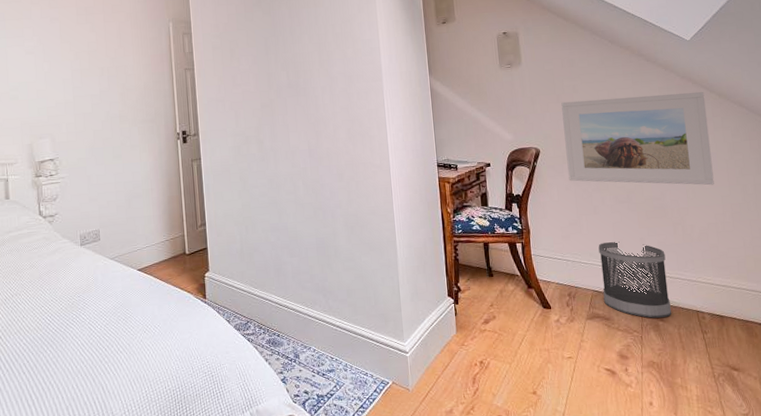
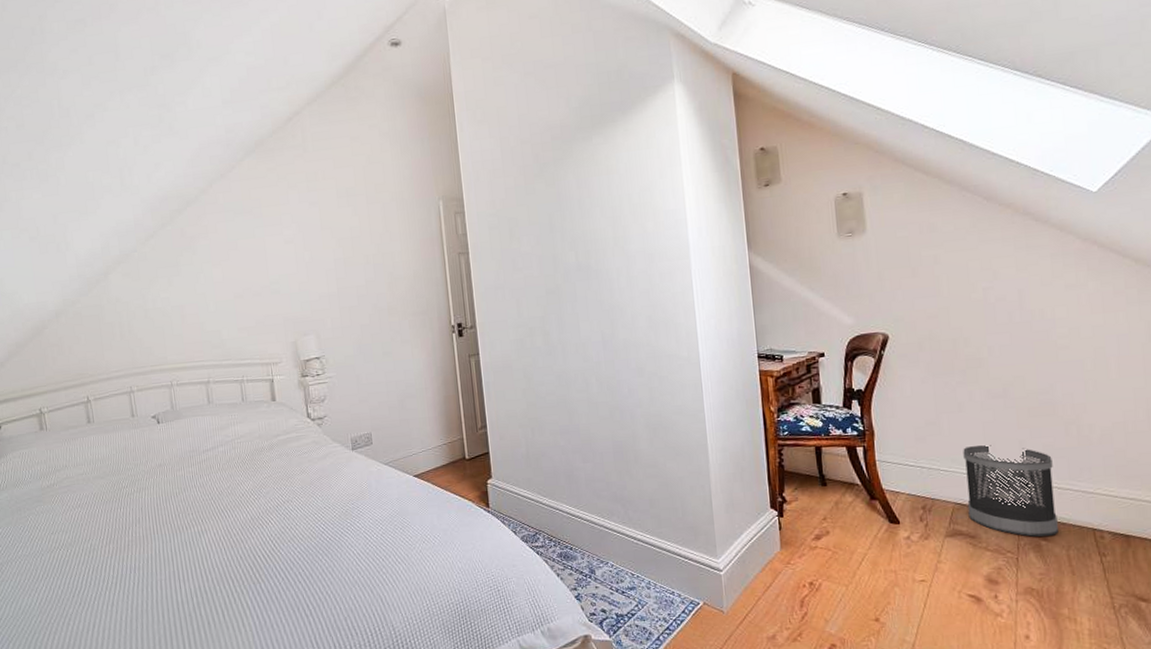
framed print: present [561,91,714,185] -> none [918,257,1124,375]

